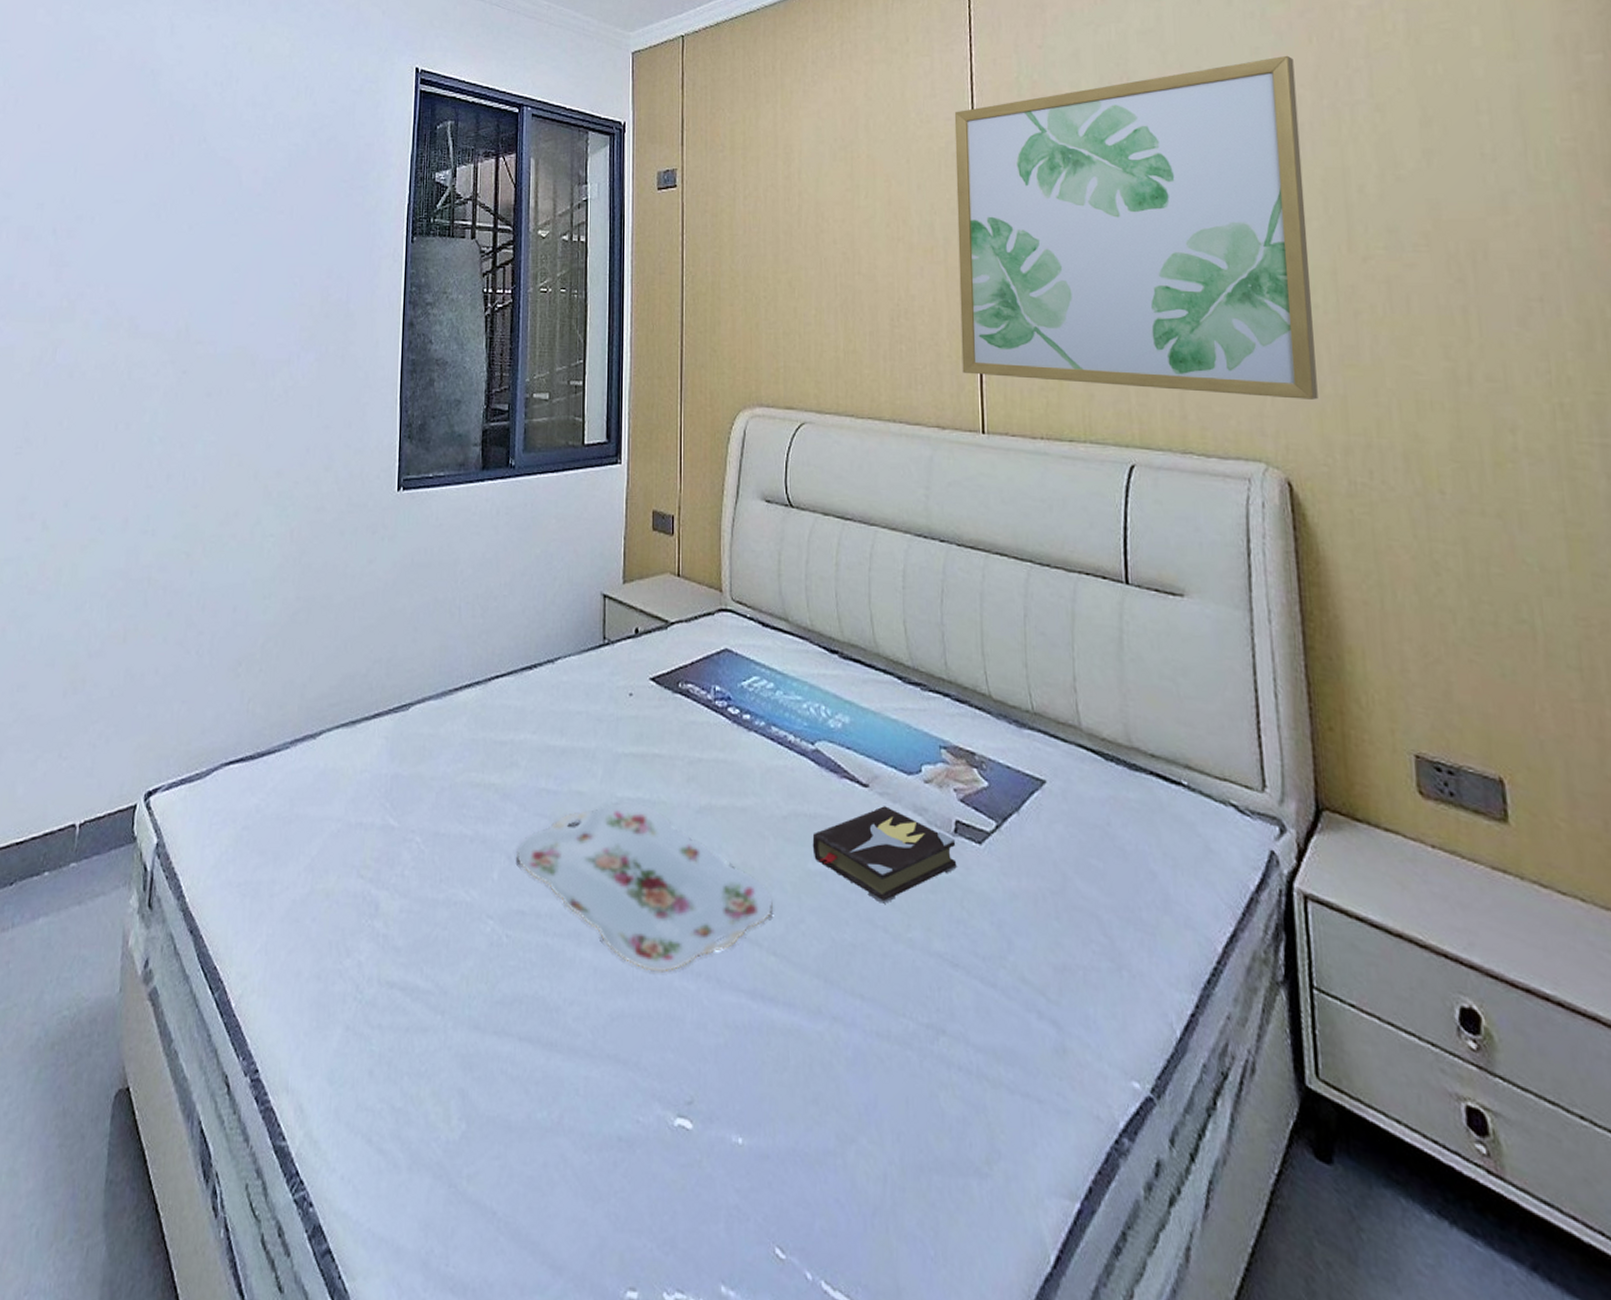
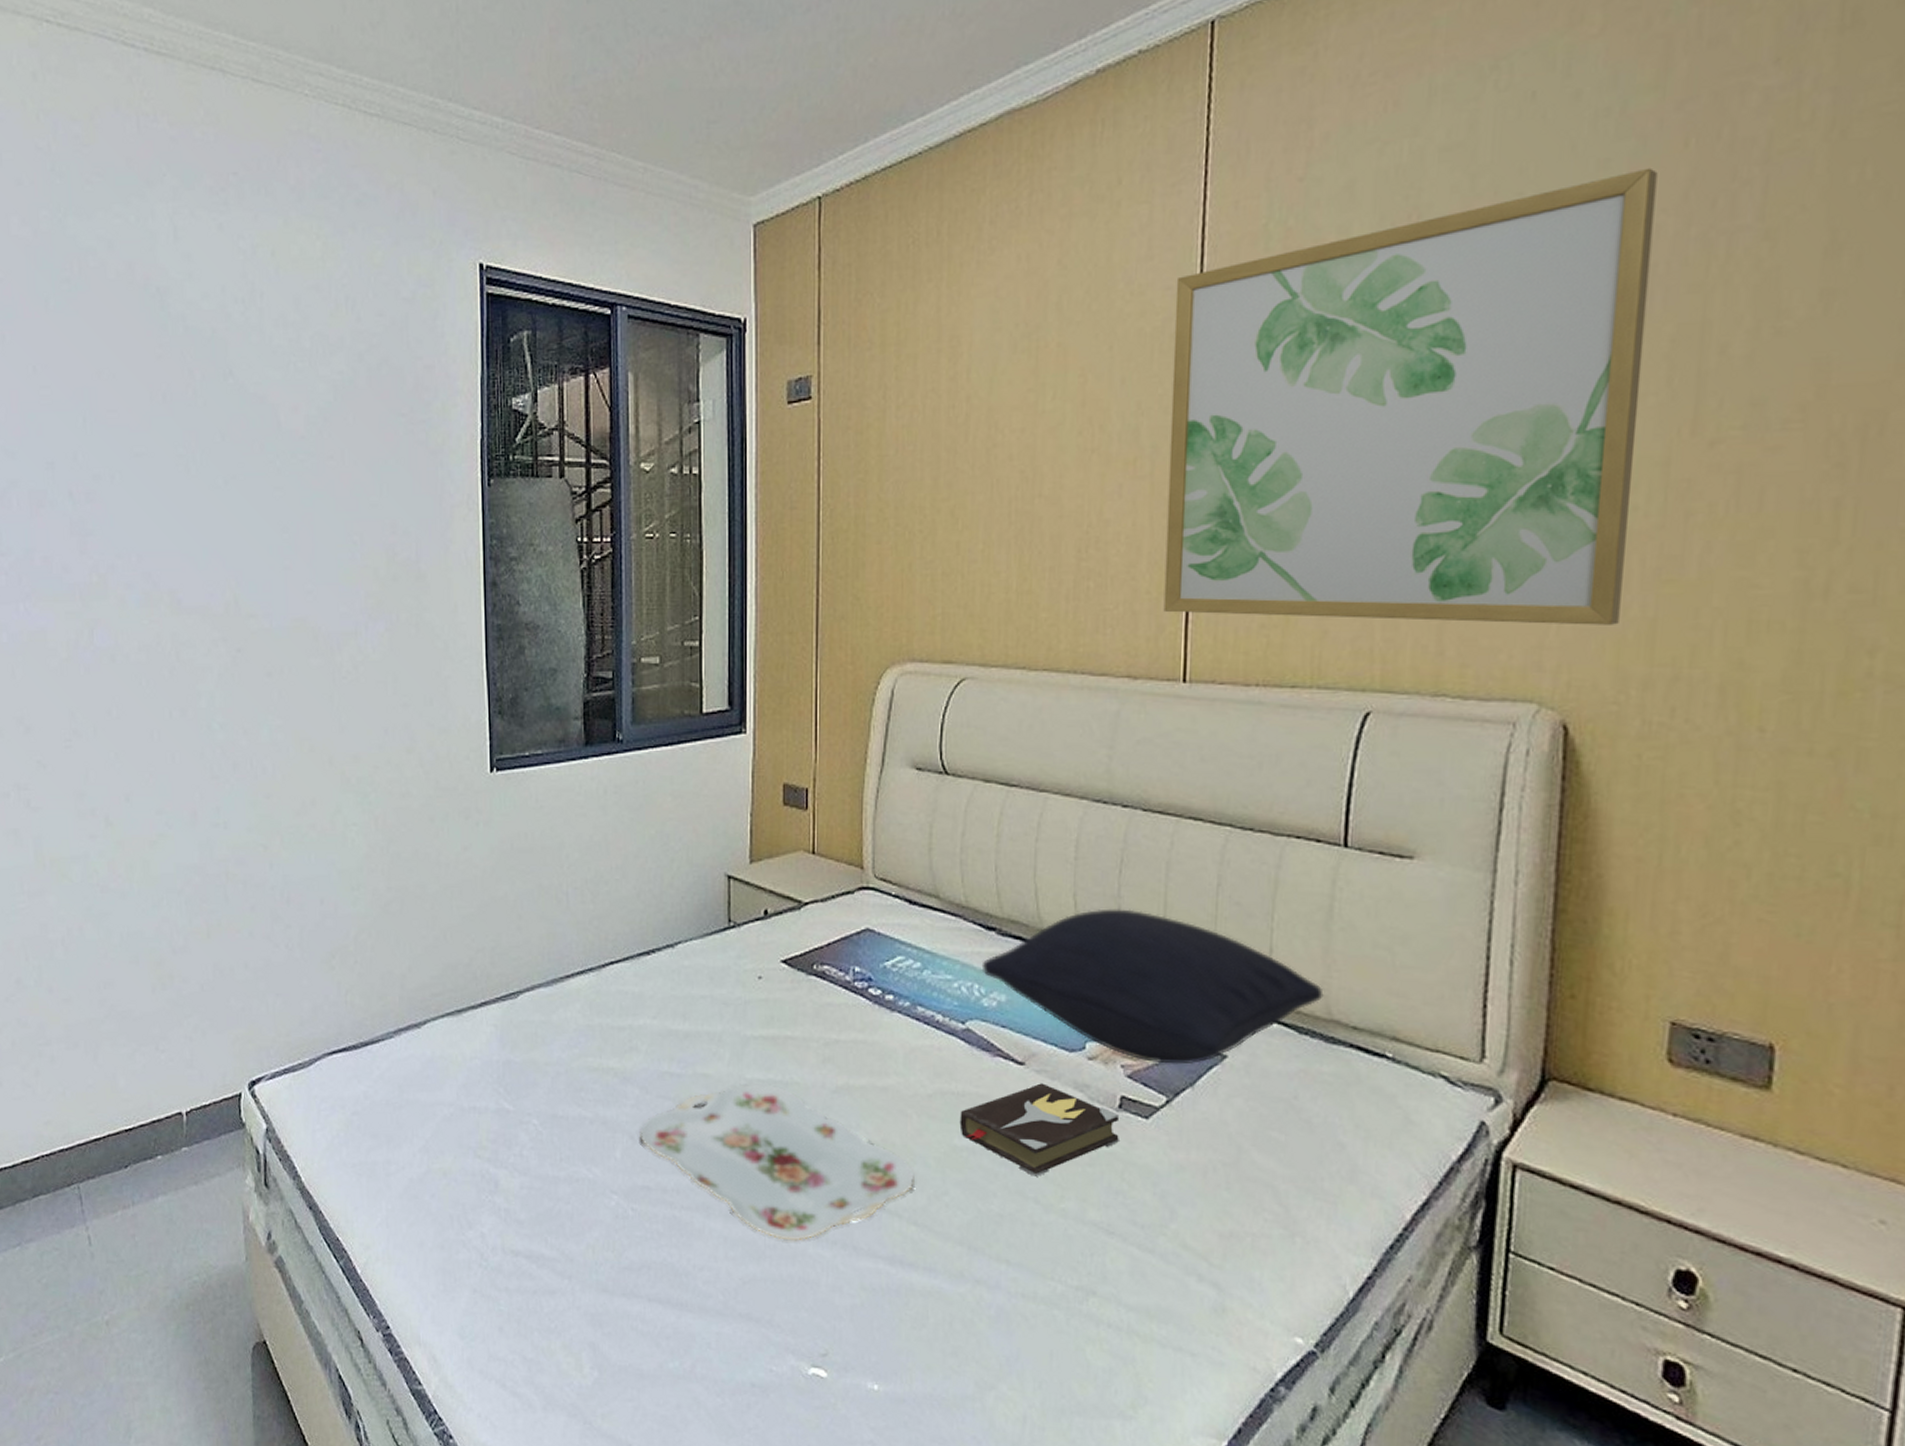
pillow: none [827,635,1123,789] -> present [981,909,1324,1065]

